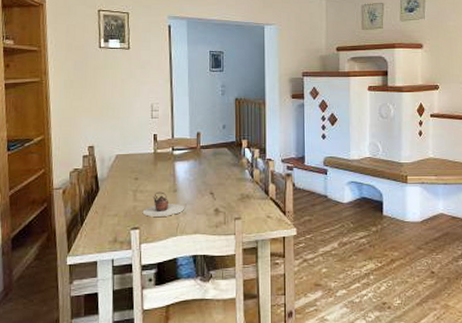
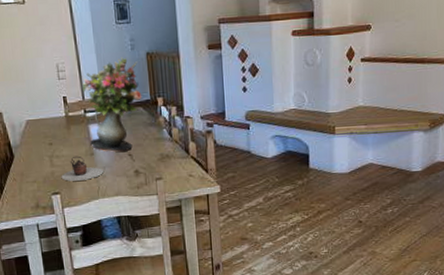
bouquet: none [173,101,228,190] -> present [82,57,142,152]

